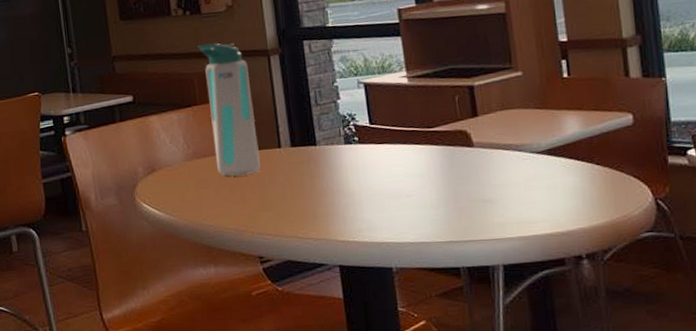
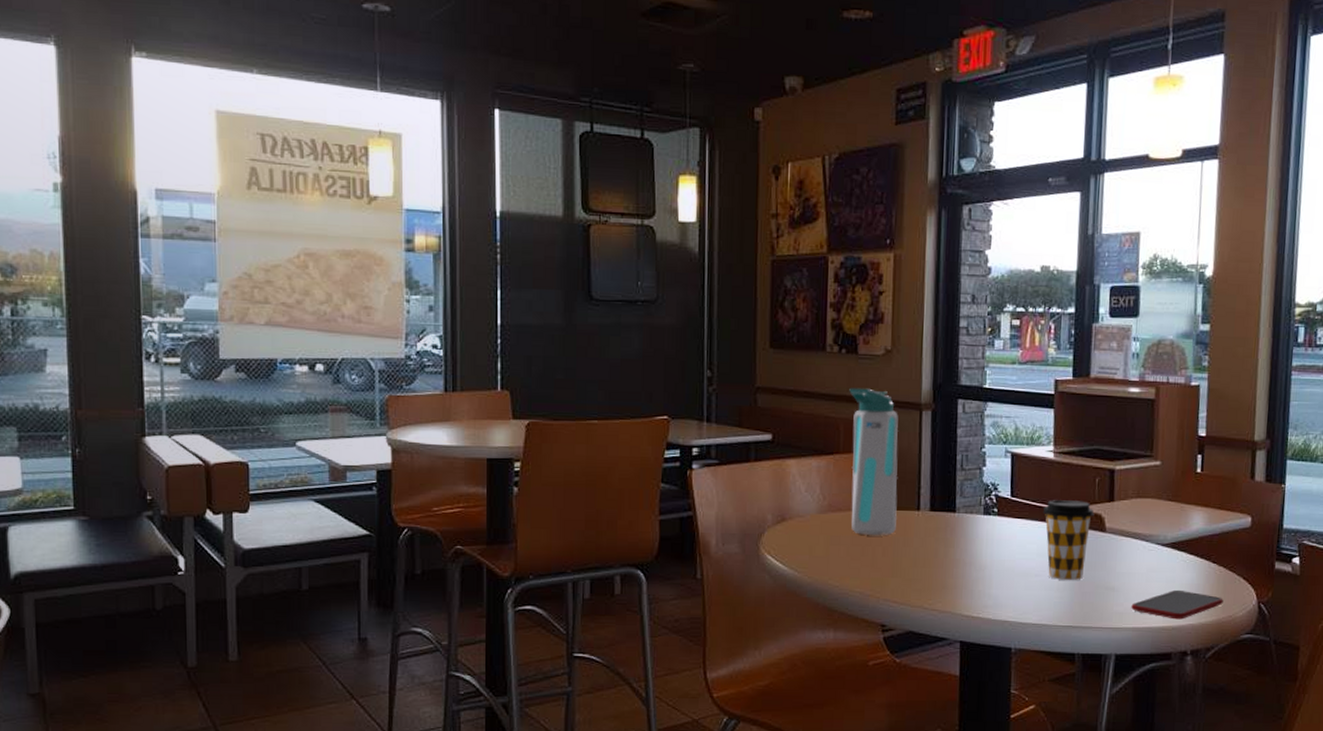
coffee cup: none [404,120,459,199] -> present [1042,500,1095,581]
smartphone: none [513,195,615,225] -> present [1131,589,1224,620]

